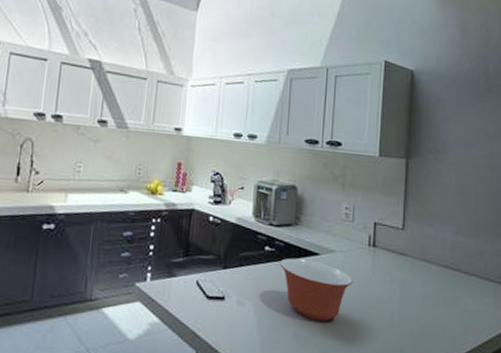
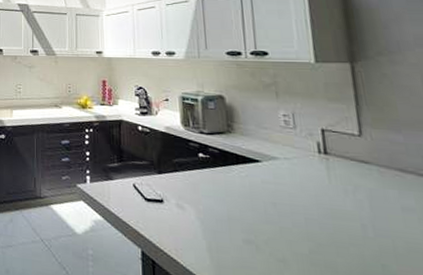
mixing bowl: present [280,258,353,321] -> none [217,164,306,230]

